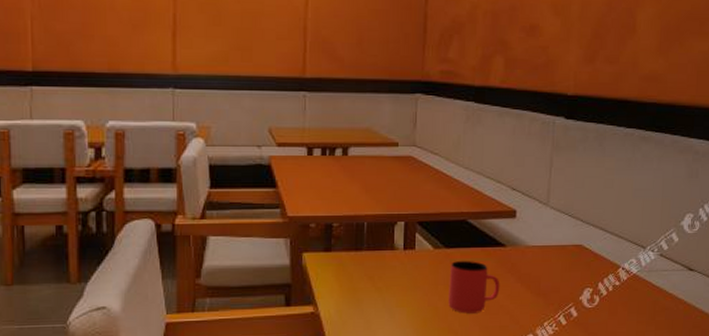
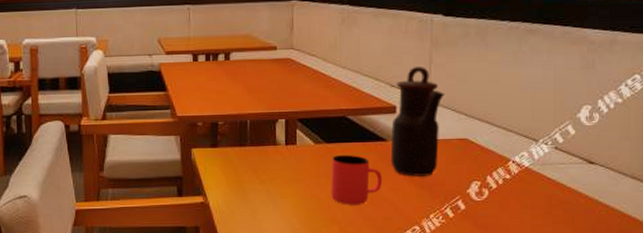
teapot: none [508,169,563,283] -> present [390,66,444,176]

